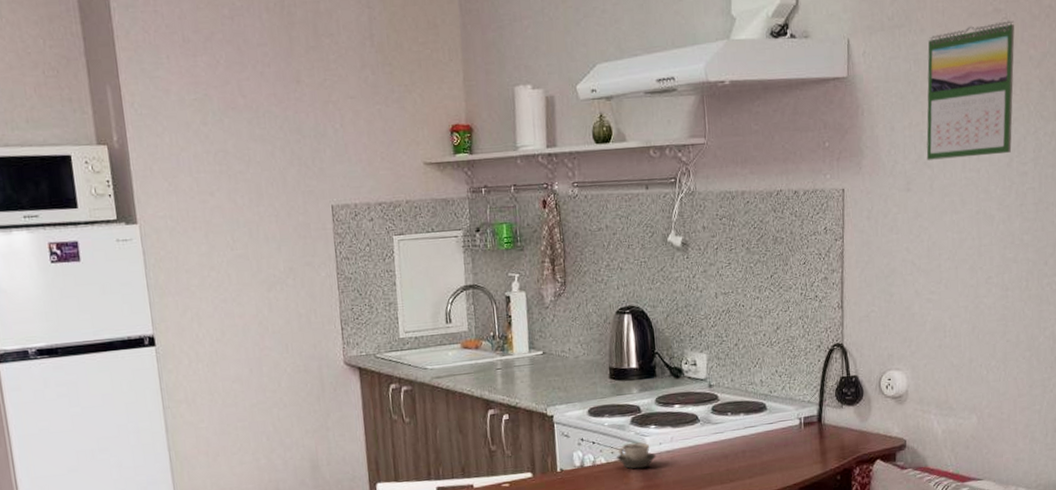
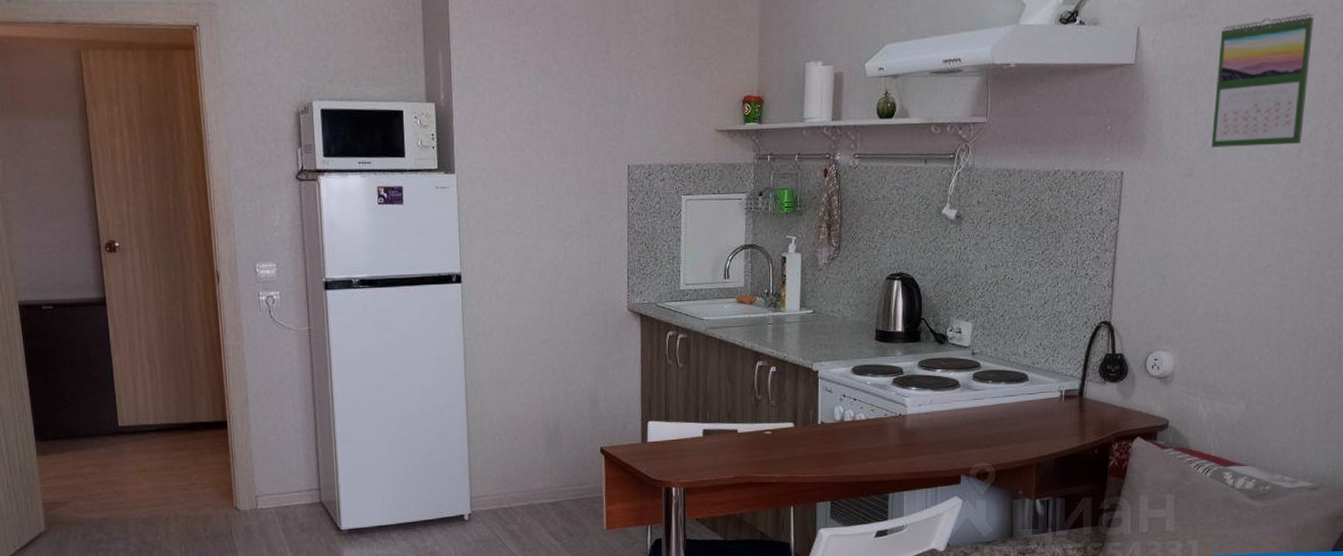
cup: present [616,442,657,469] -> none [875,402,916,428]

